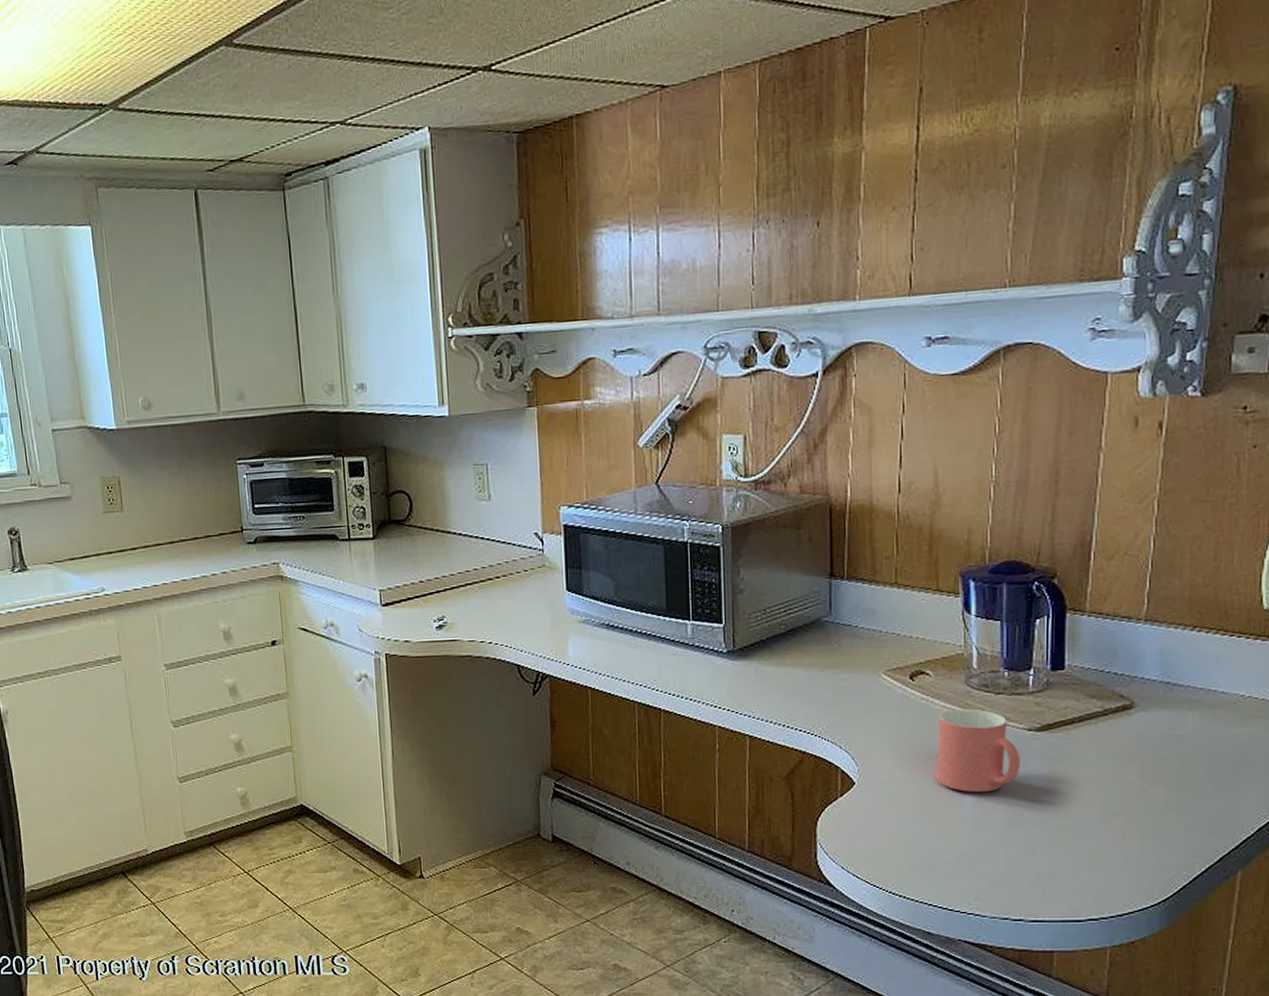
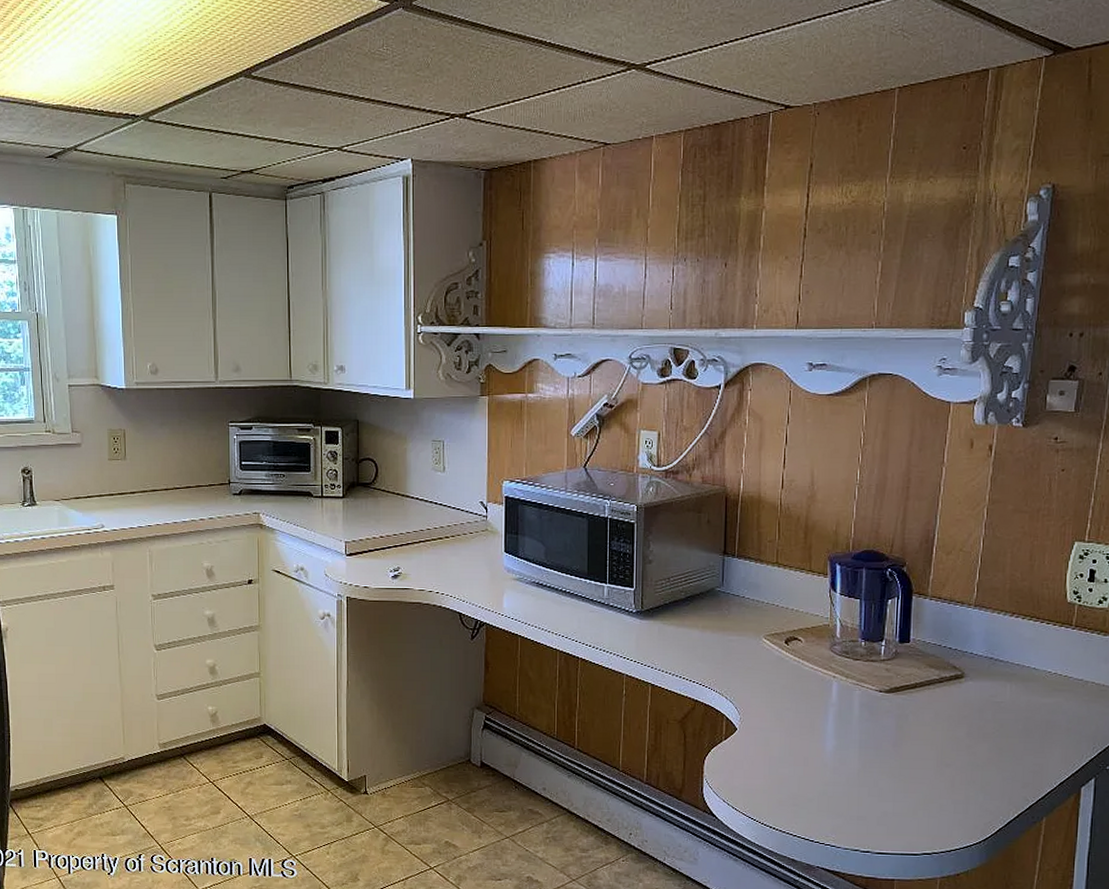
mug: present [936,708,1020,793] -> none [803,671,872,742]

